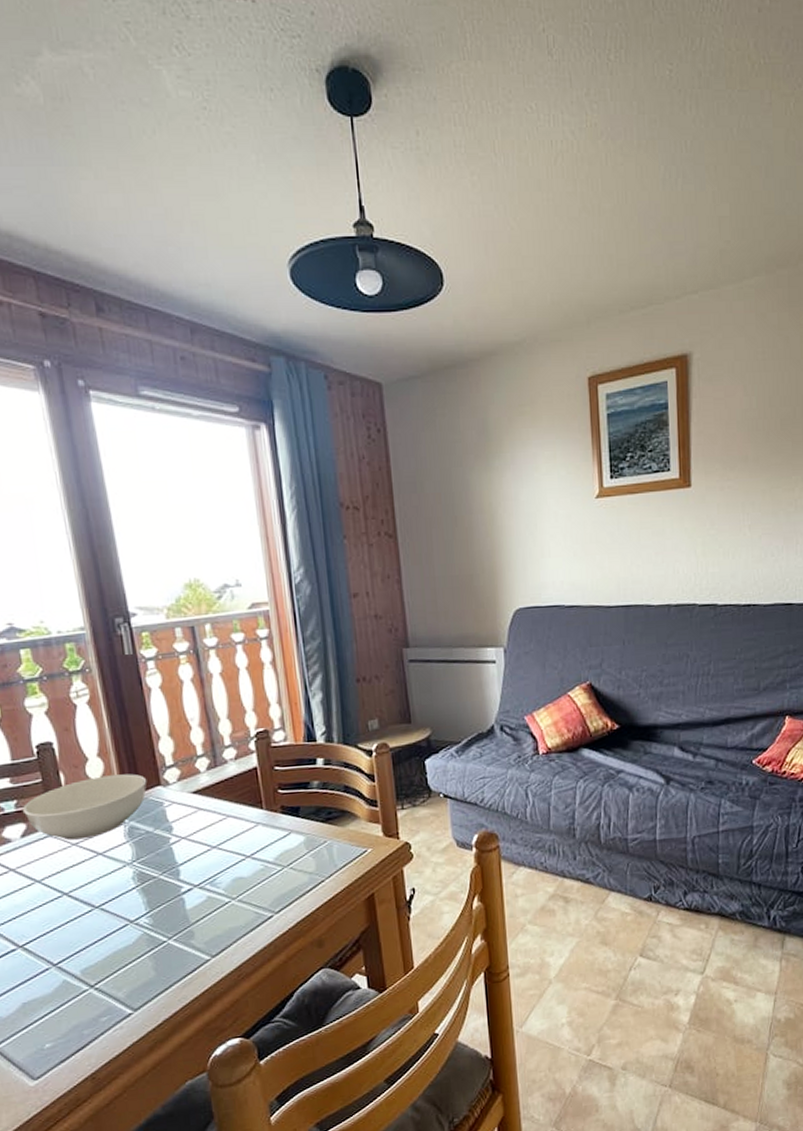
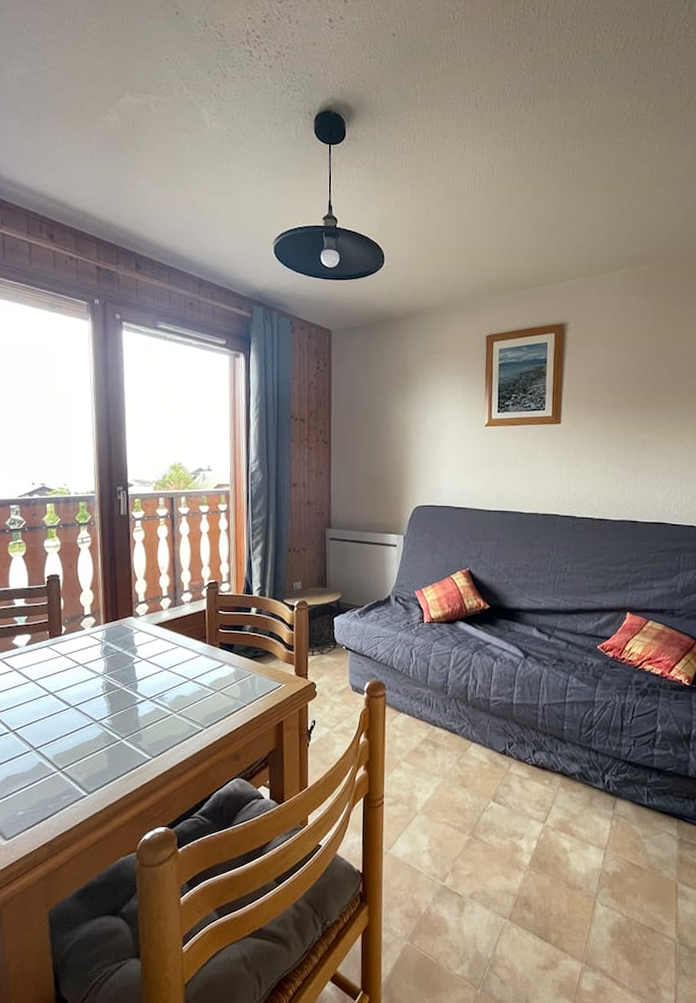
bowl: present [22,773,147,840] -> none [30,604,123,652]

